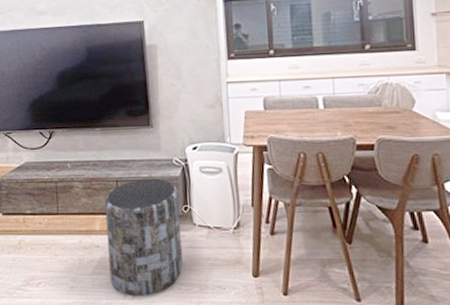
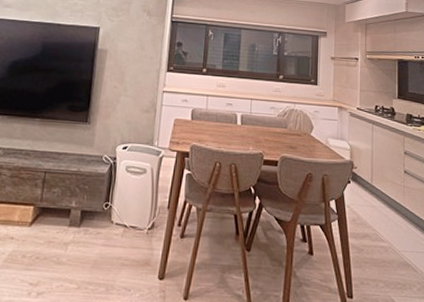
side table: present [105,178,183,297] -> none [17,172,102,295]

